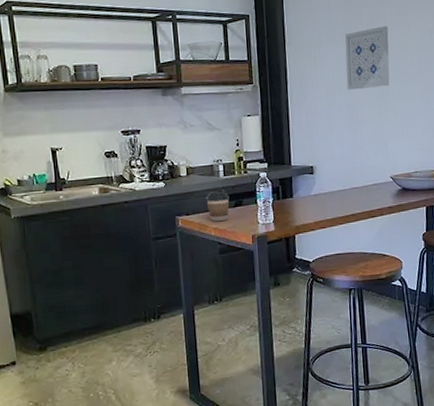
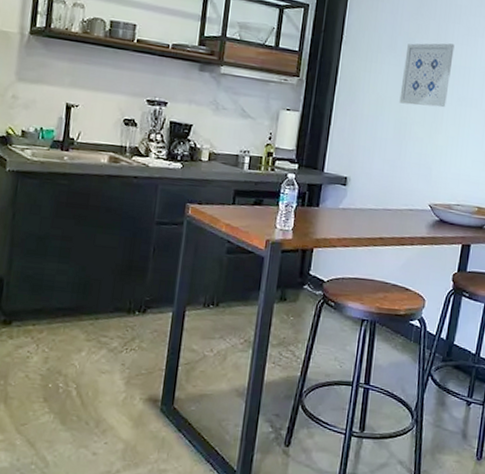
coffee cup: present [206,189,230,222] -> none [223,182,250,219]

